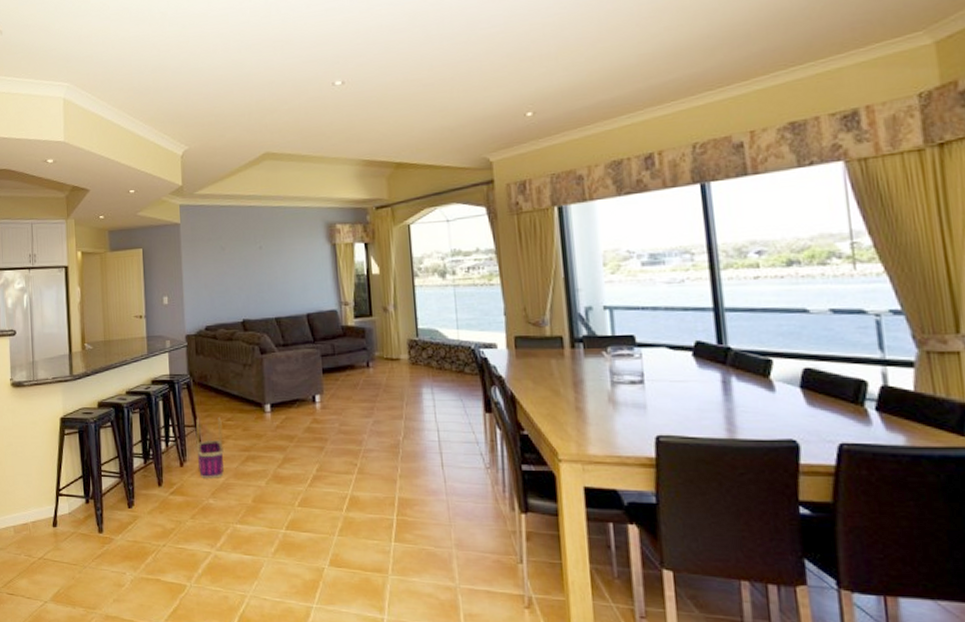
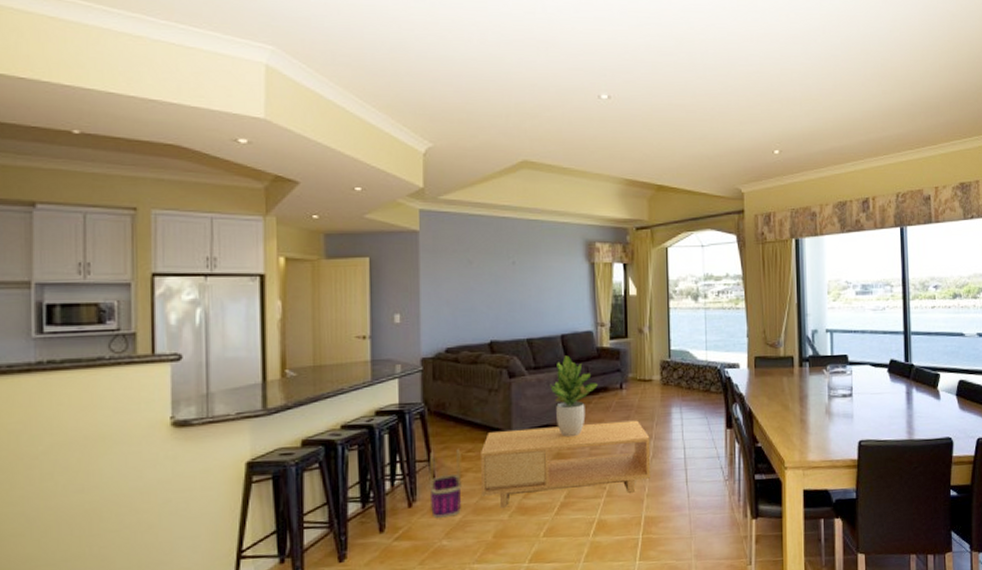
coffee table: none [239,399,404,475] -> present [480,420,651,508]
potted plant: none [298,333,344,413] -> present [550,355,598,438]

